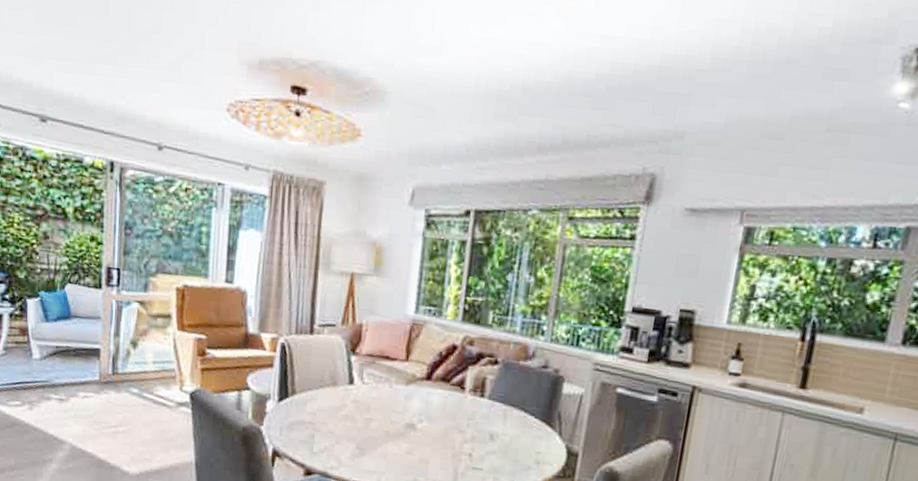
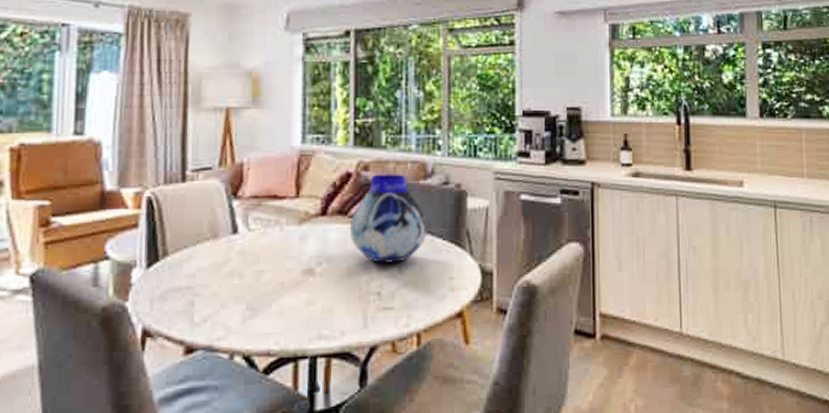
vase: none [449,350,522,432] -> present [349,174,427,263]

